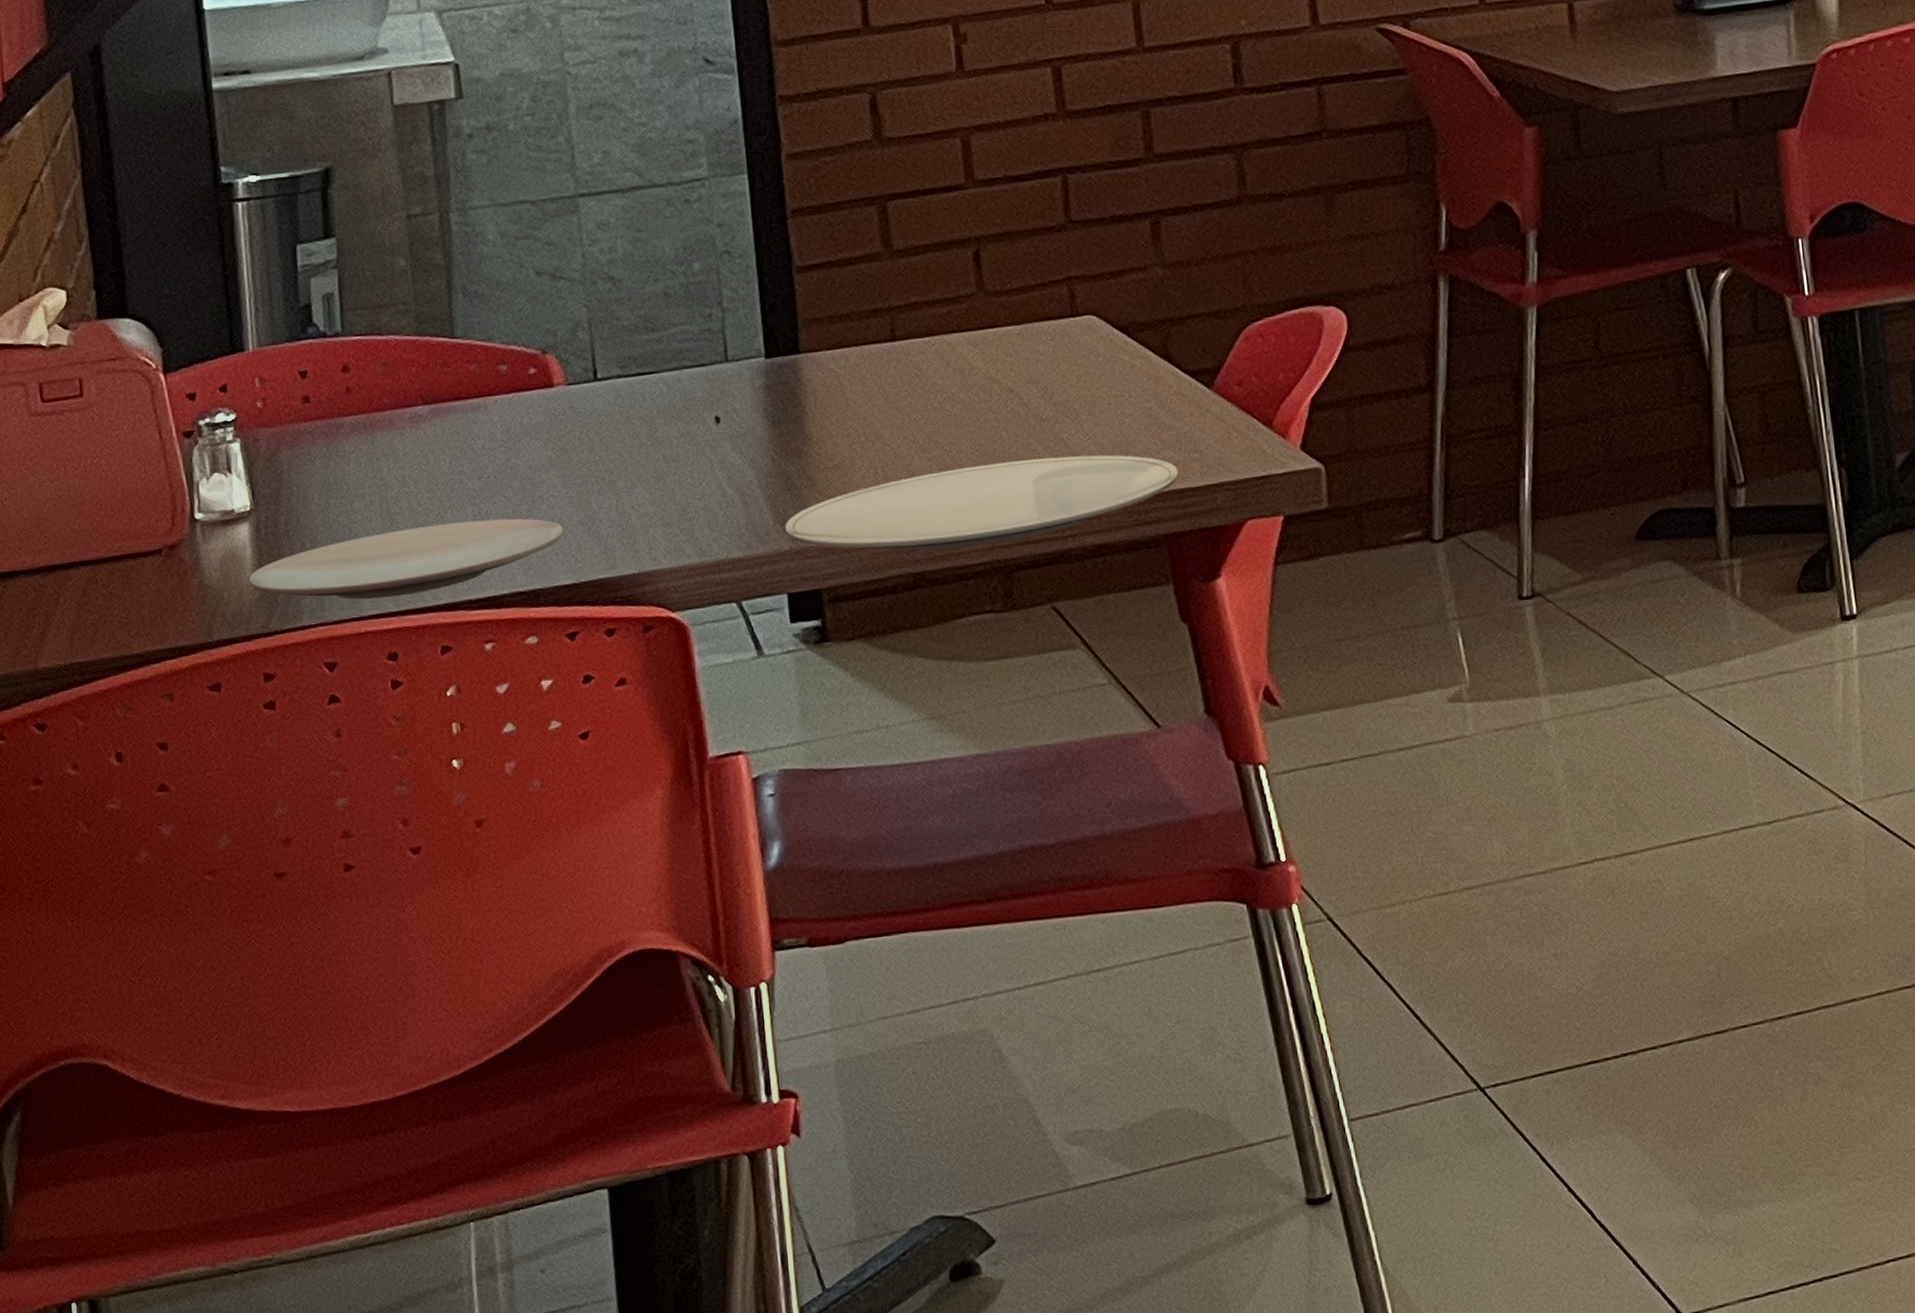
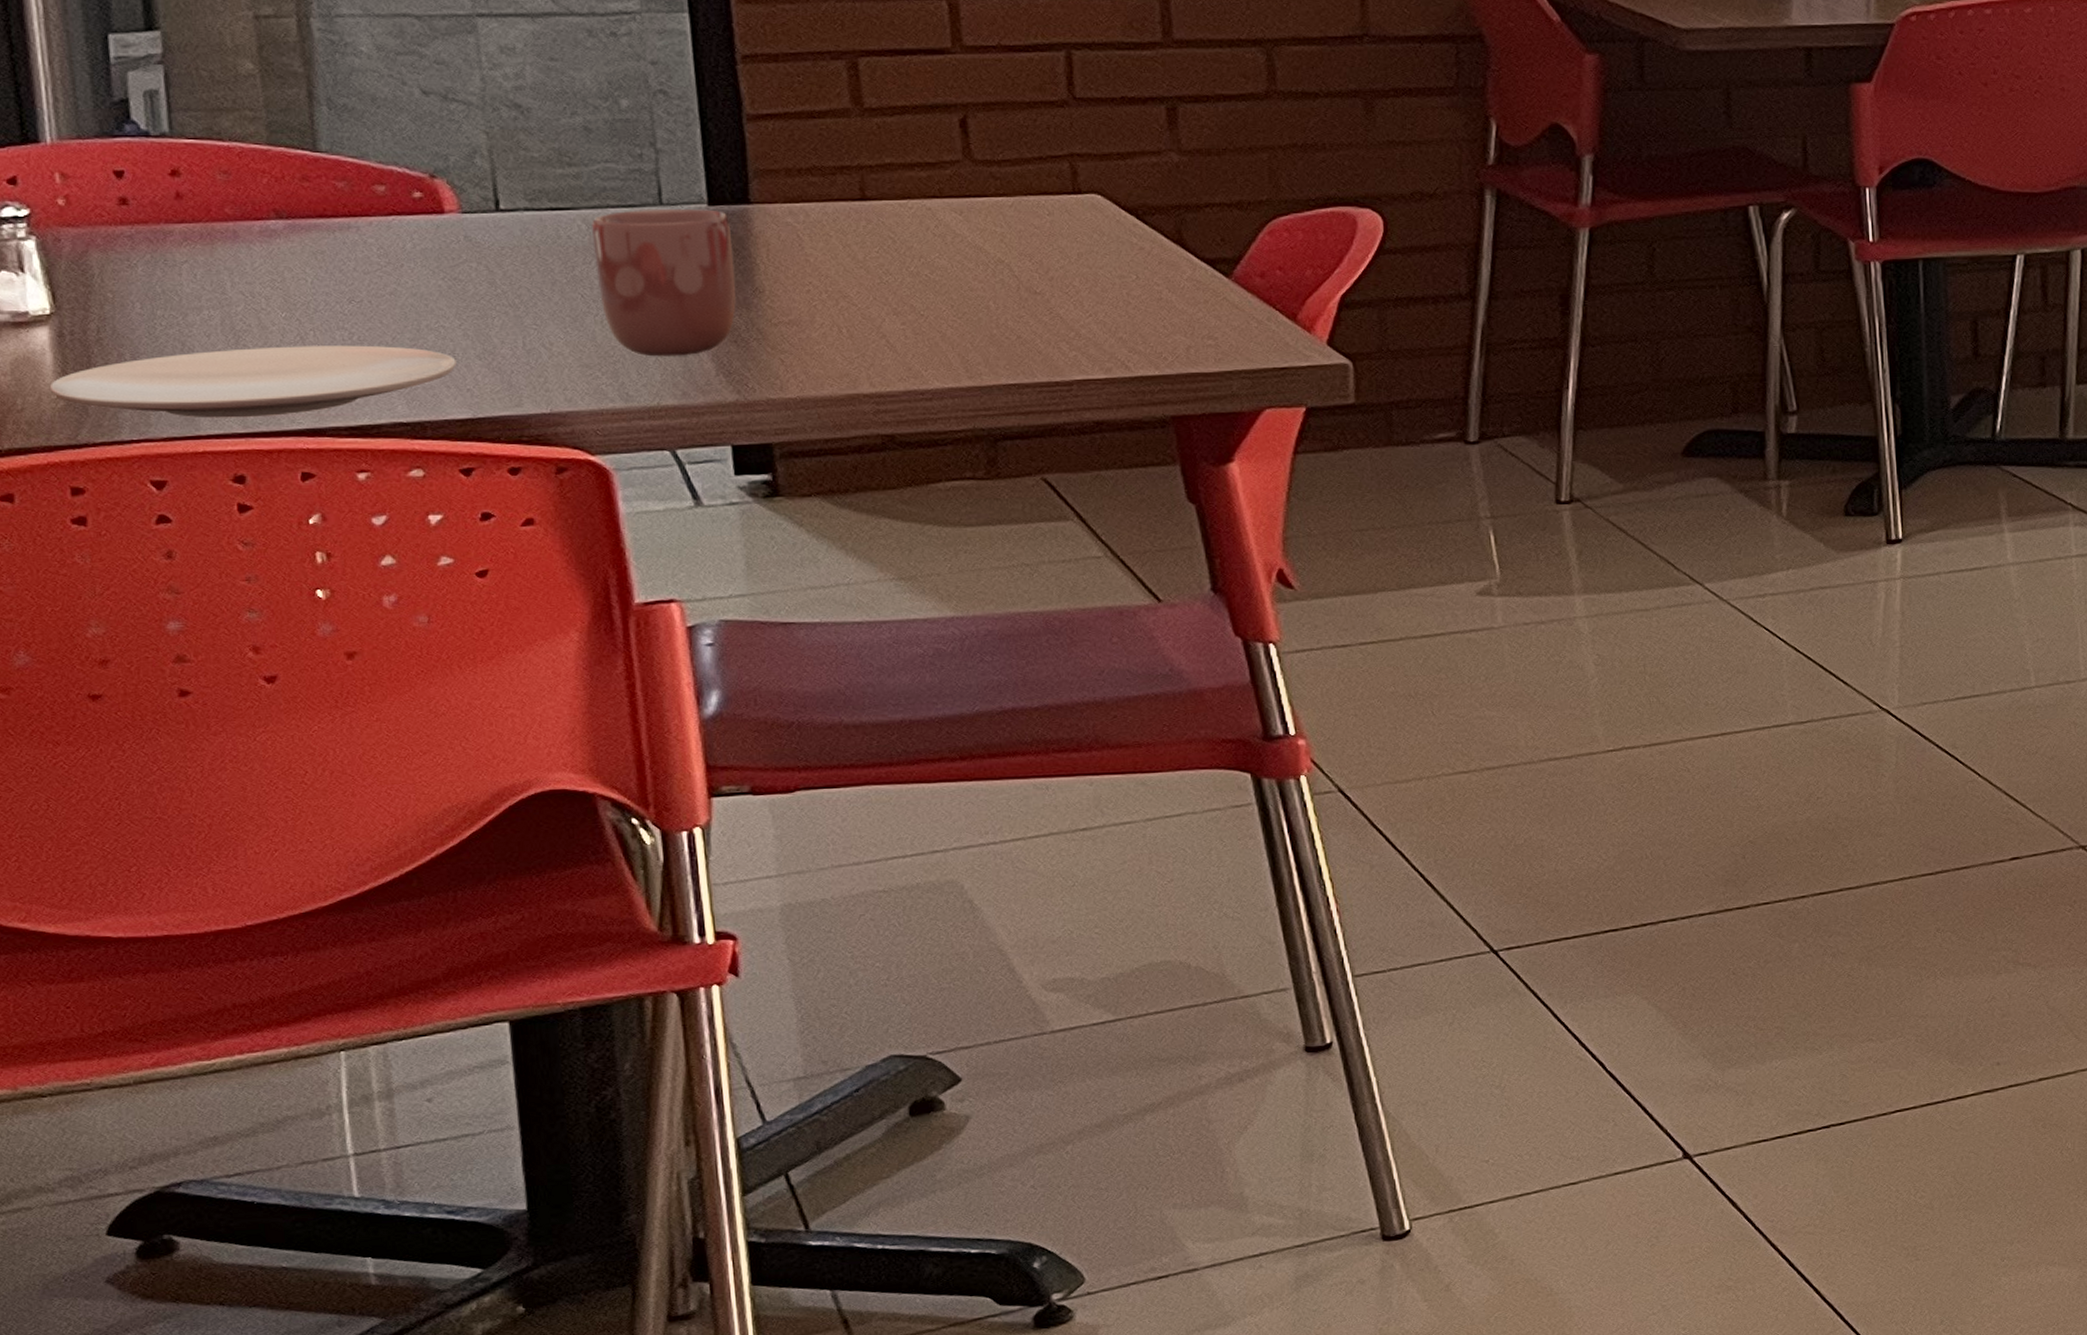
cup: none [671,362,790,511] -> present [592,208,736,357]
plate: present [784,455,1178,552] -> none [728,331,1190,415]

